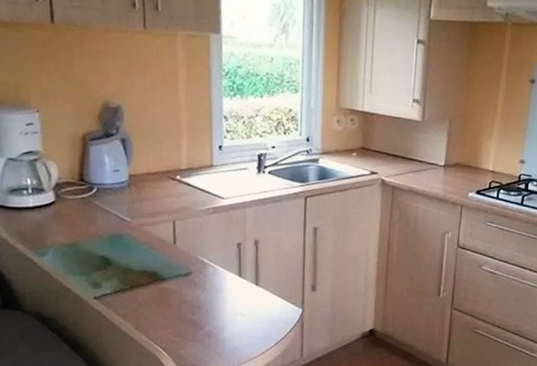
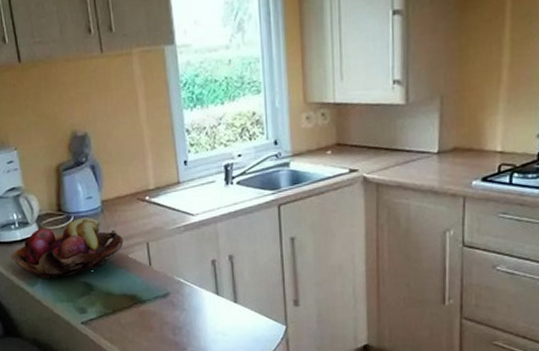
fruit basket: none [18,190,149,250] -> present [10,218,124,278]

